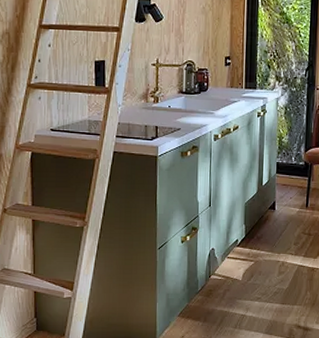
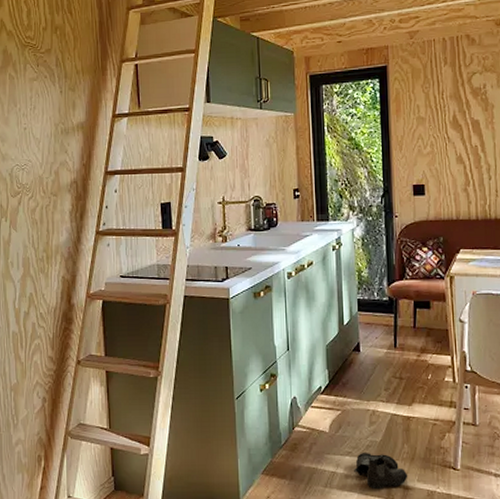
boots: none [262,297,309,330] -> present [354,451,408,490]

